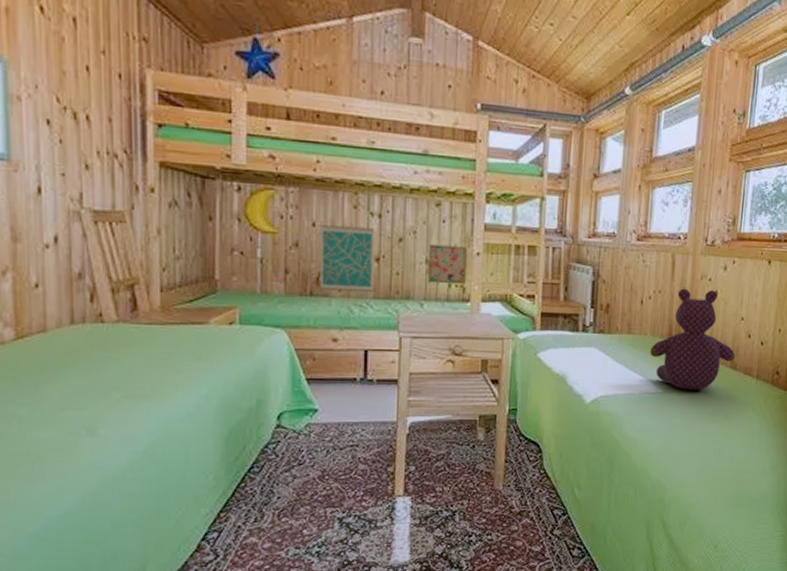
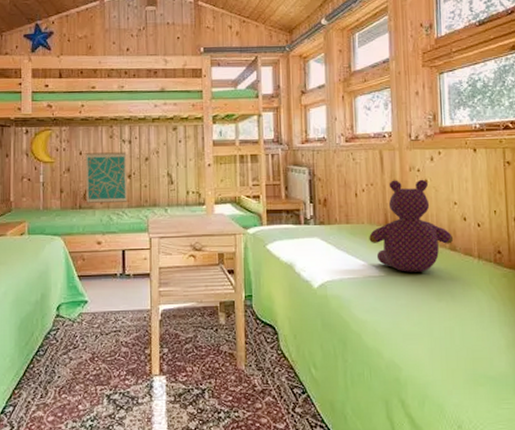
wall art: present [428,244,467,285] -> none [169,160,201,192]

